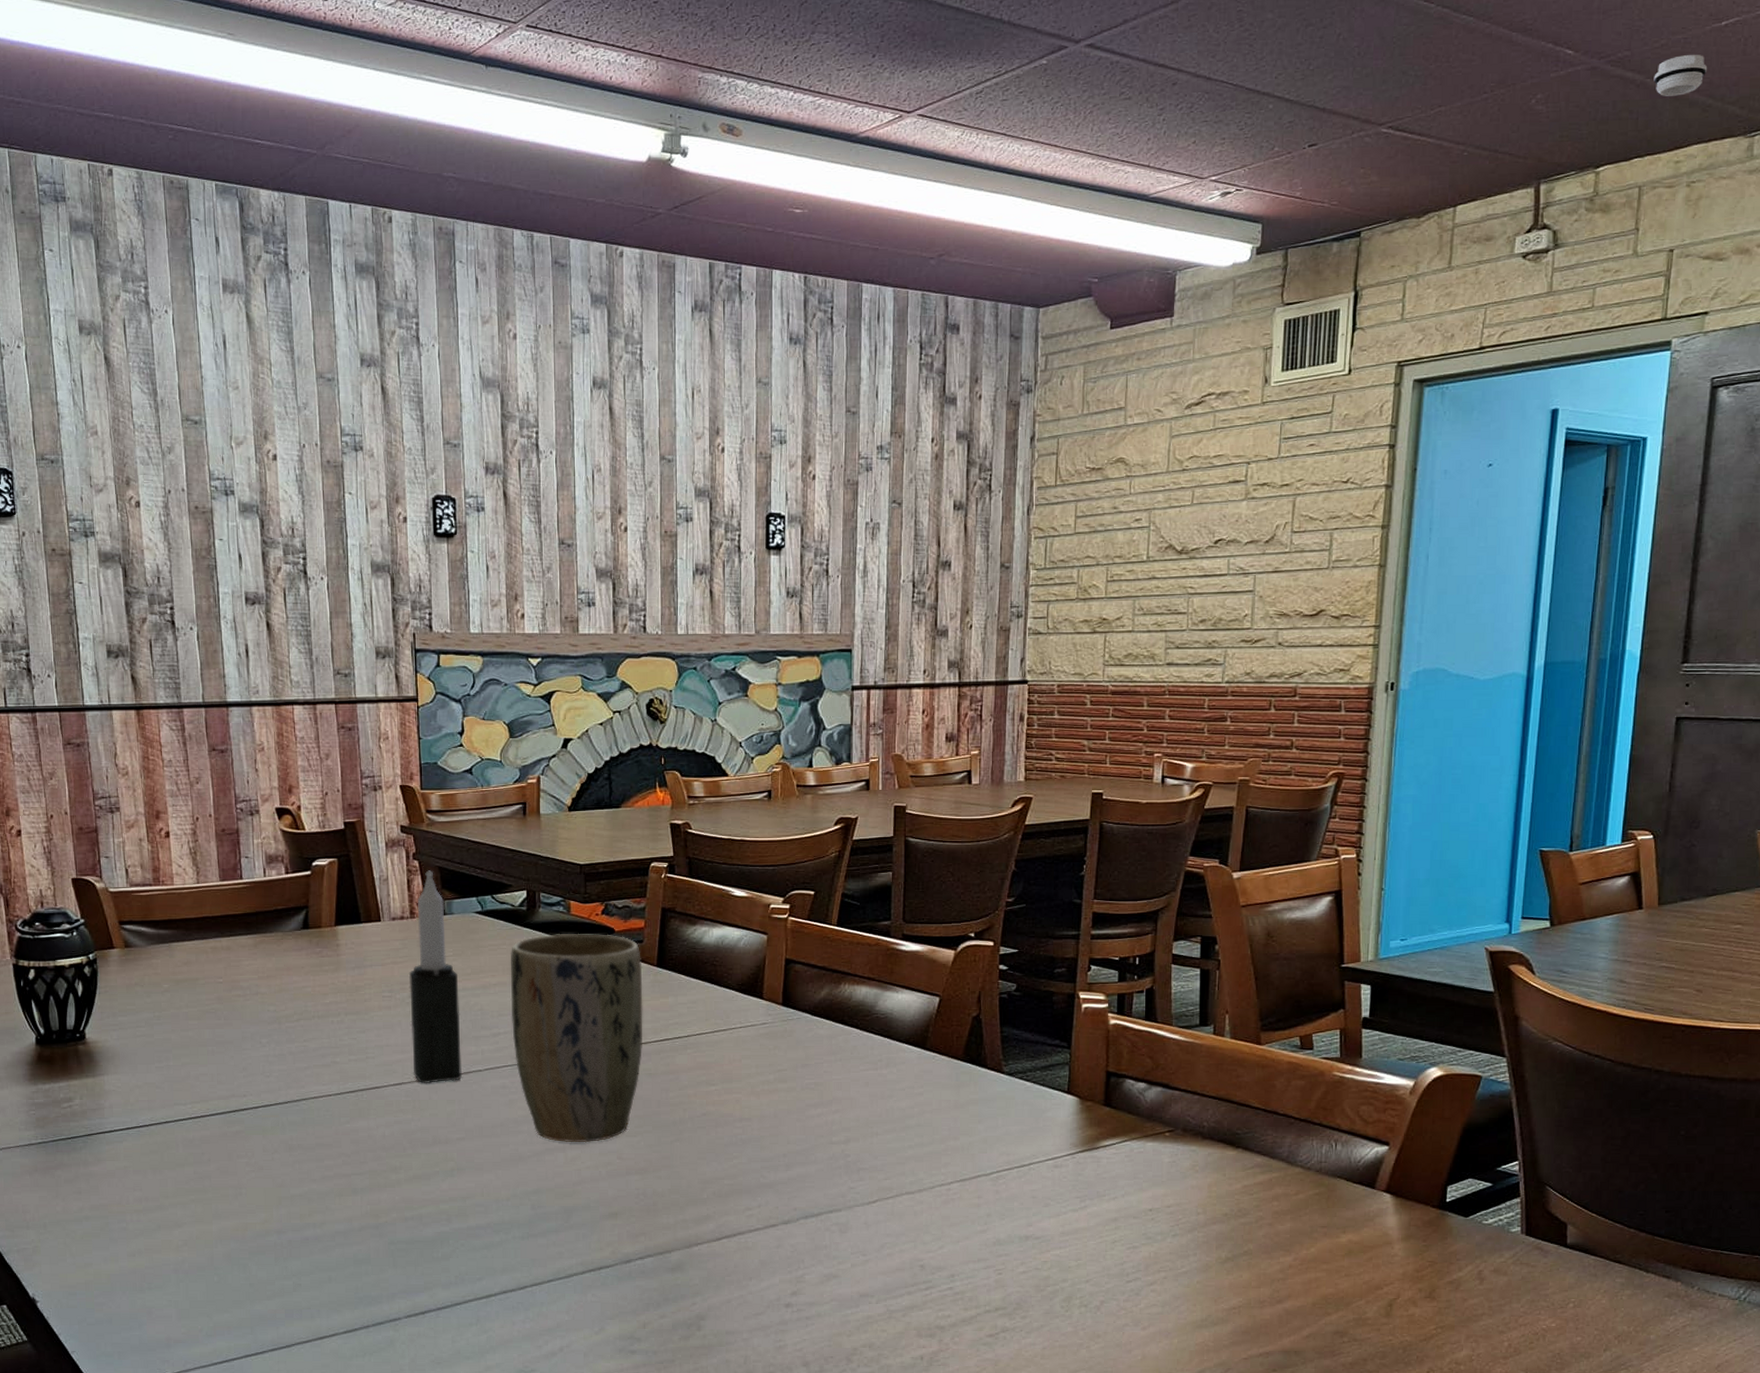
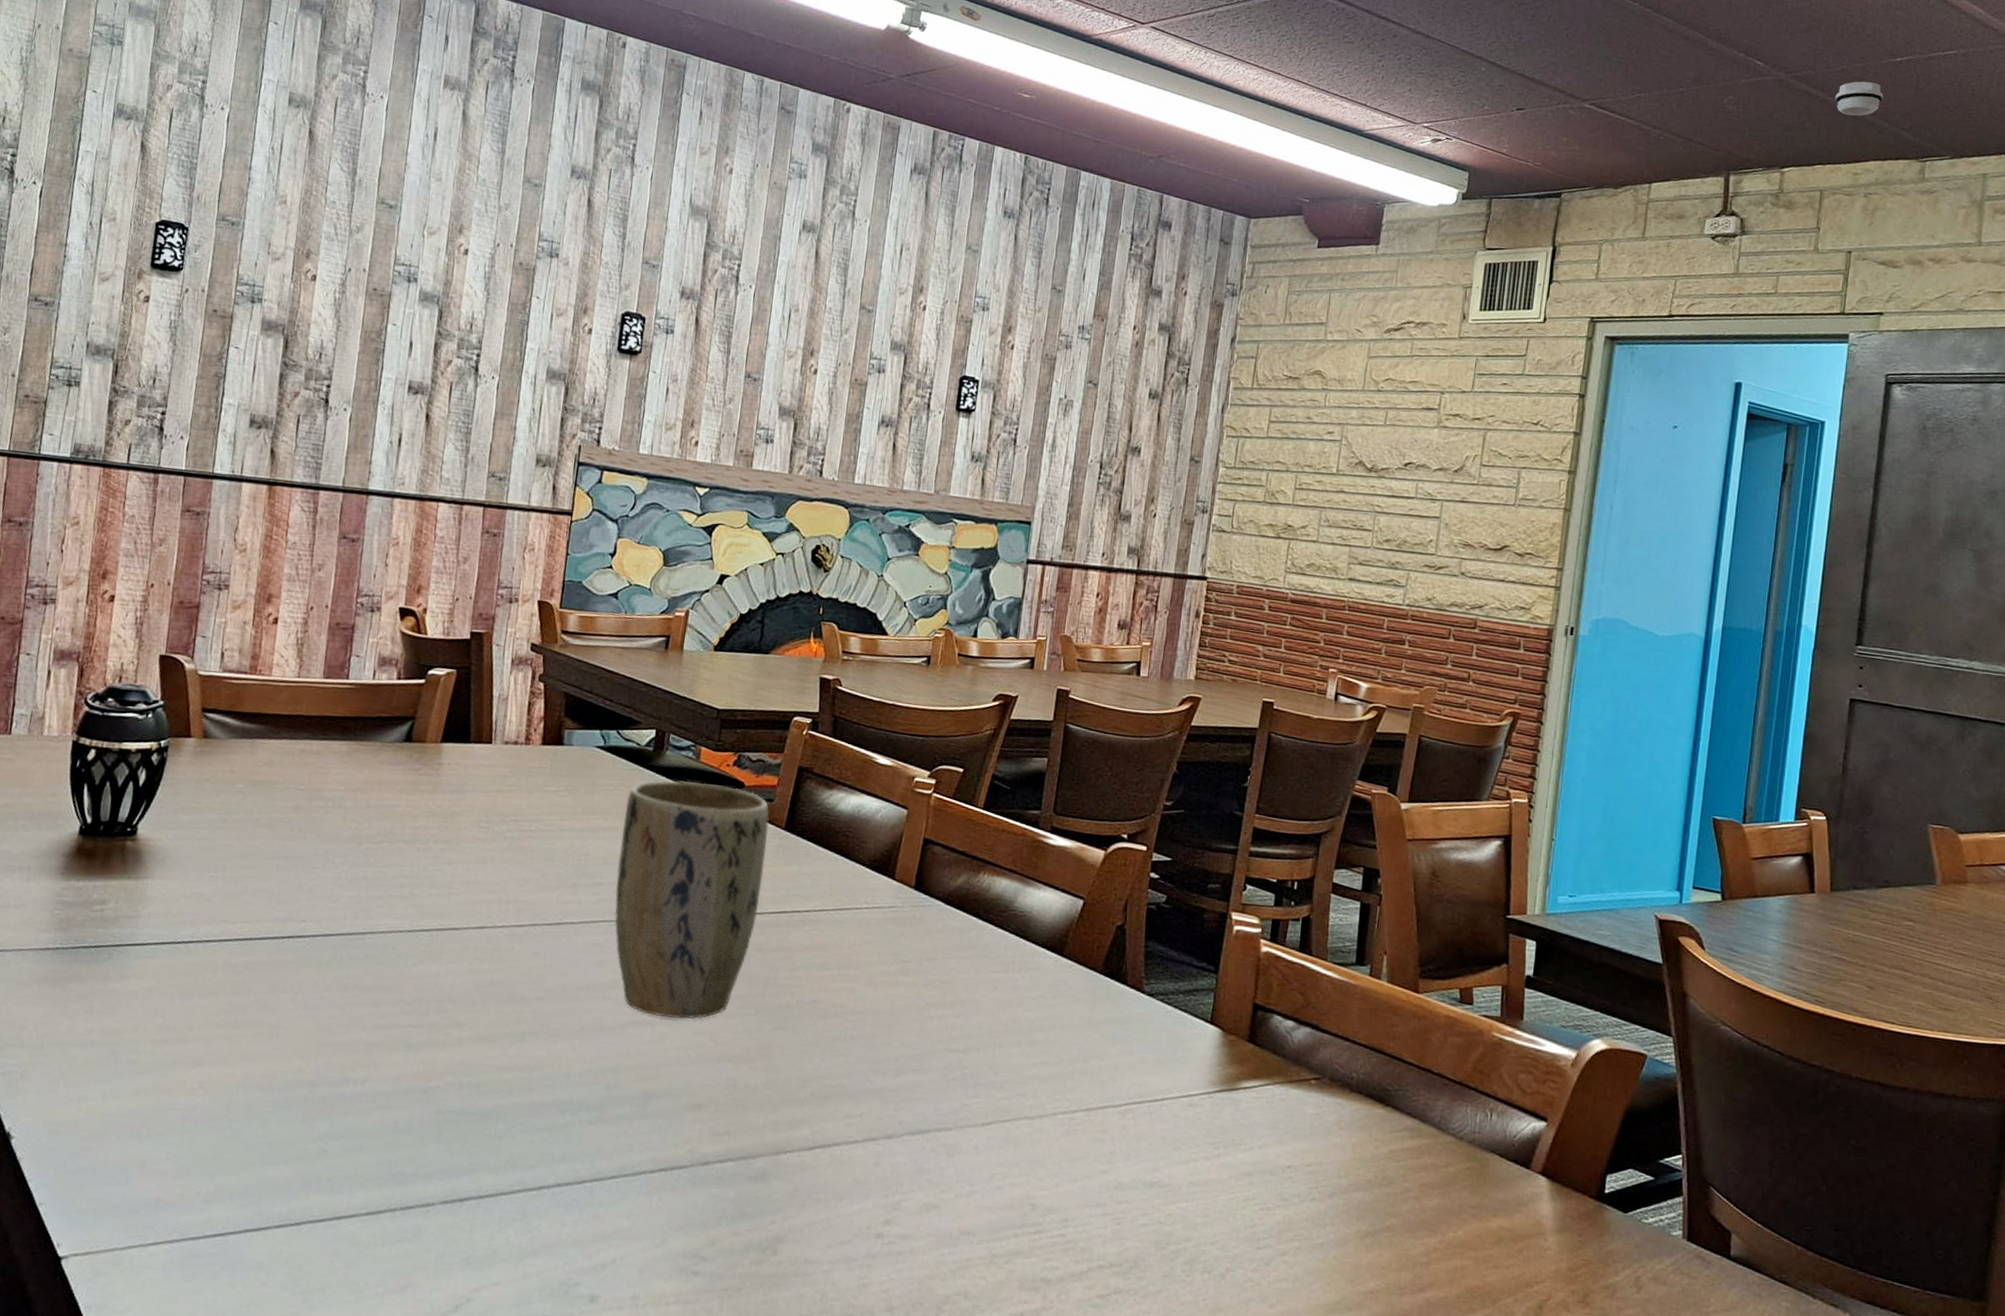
candle: present [408,870,463,1084] -> none [498,695,566,932]

